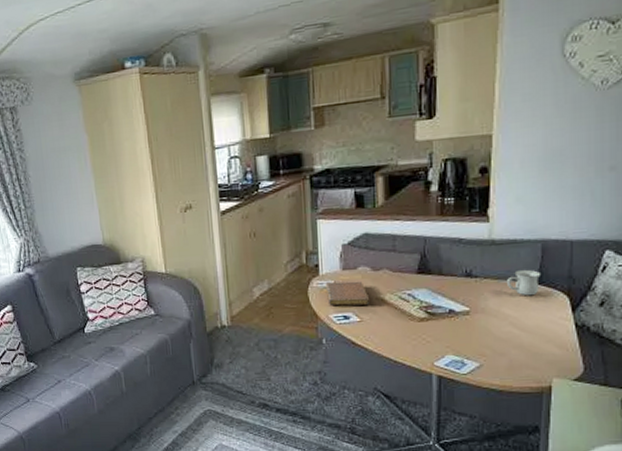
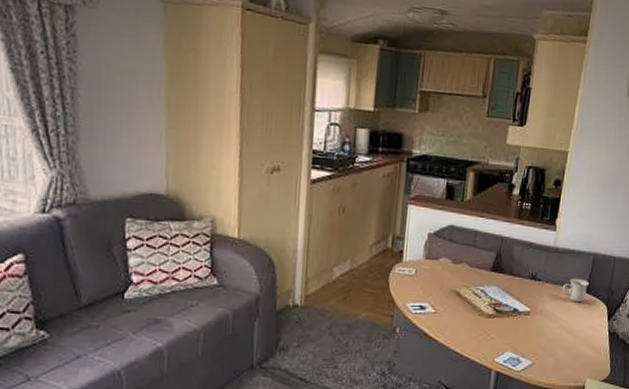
notebook: present [325,281,369,306] -> none [406,270,446,297]

